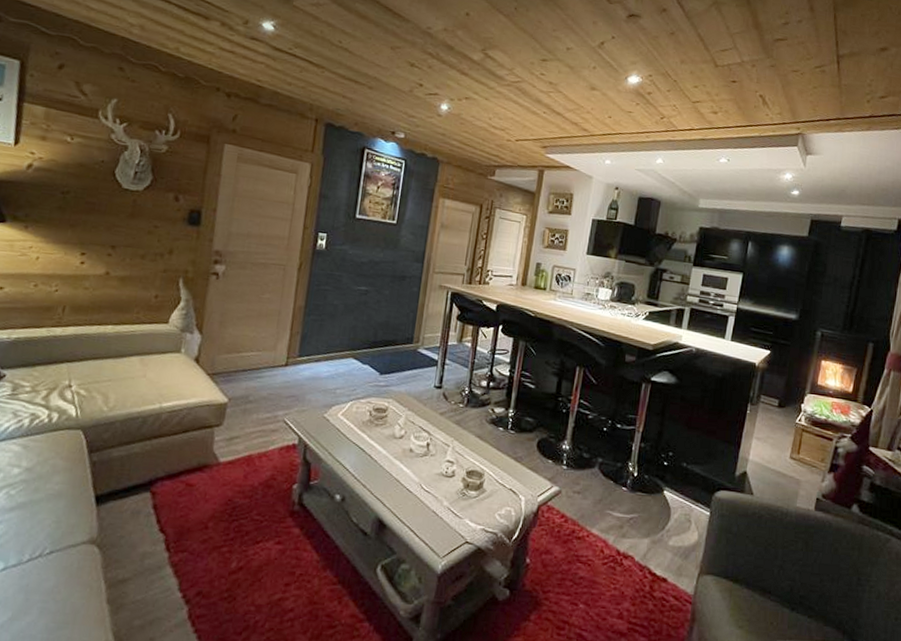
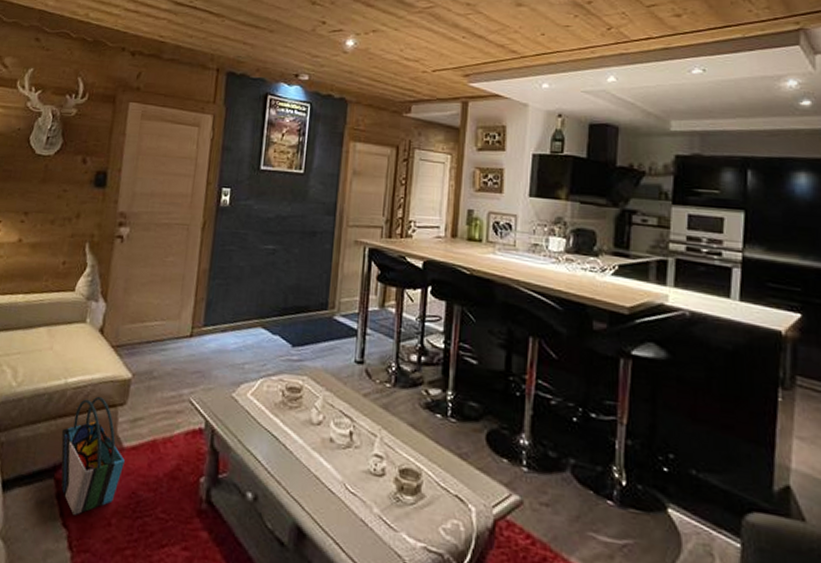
tote bag: none [157,418,221,522] -> present [60,396,125,515]

